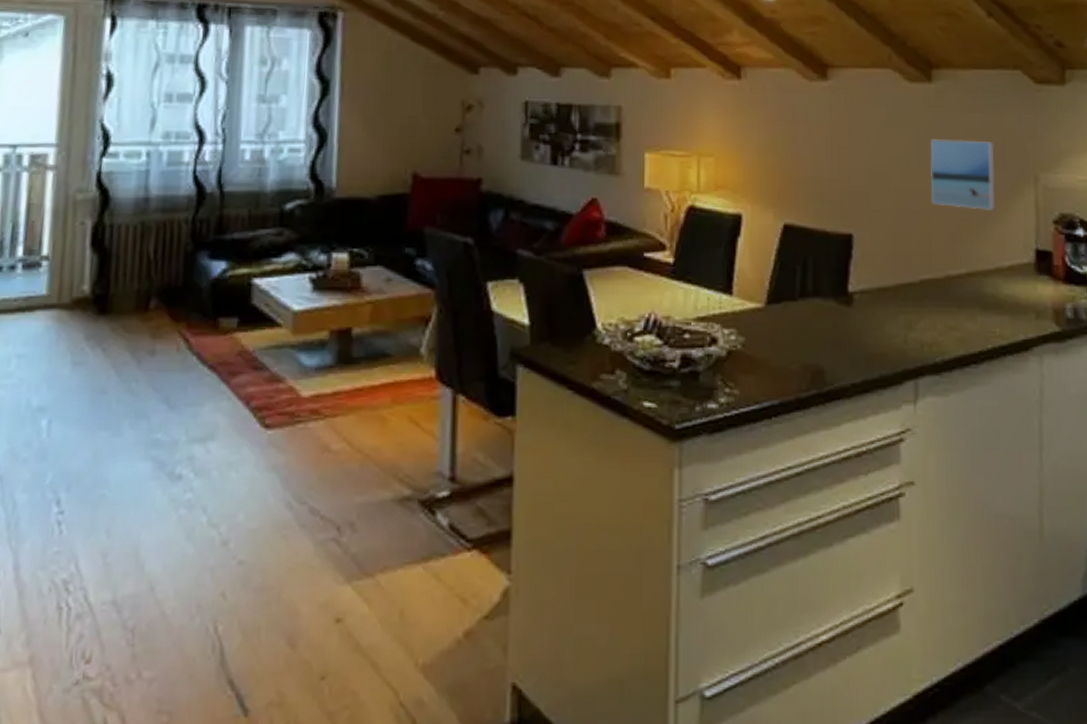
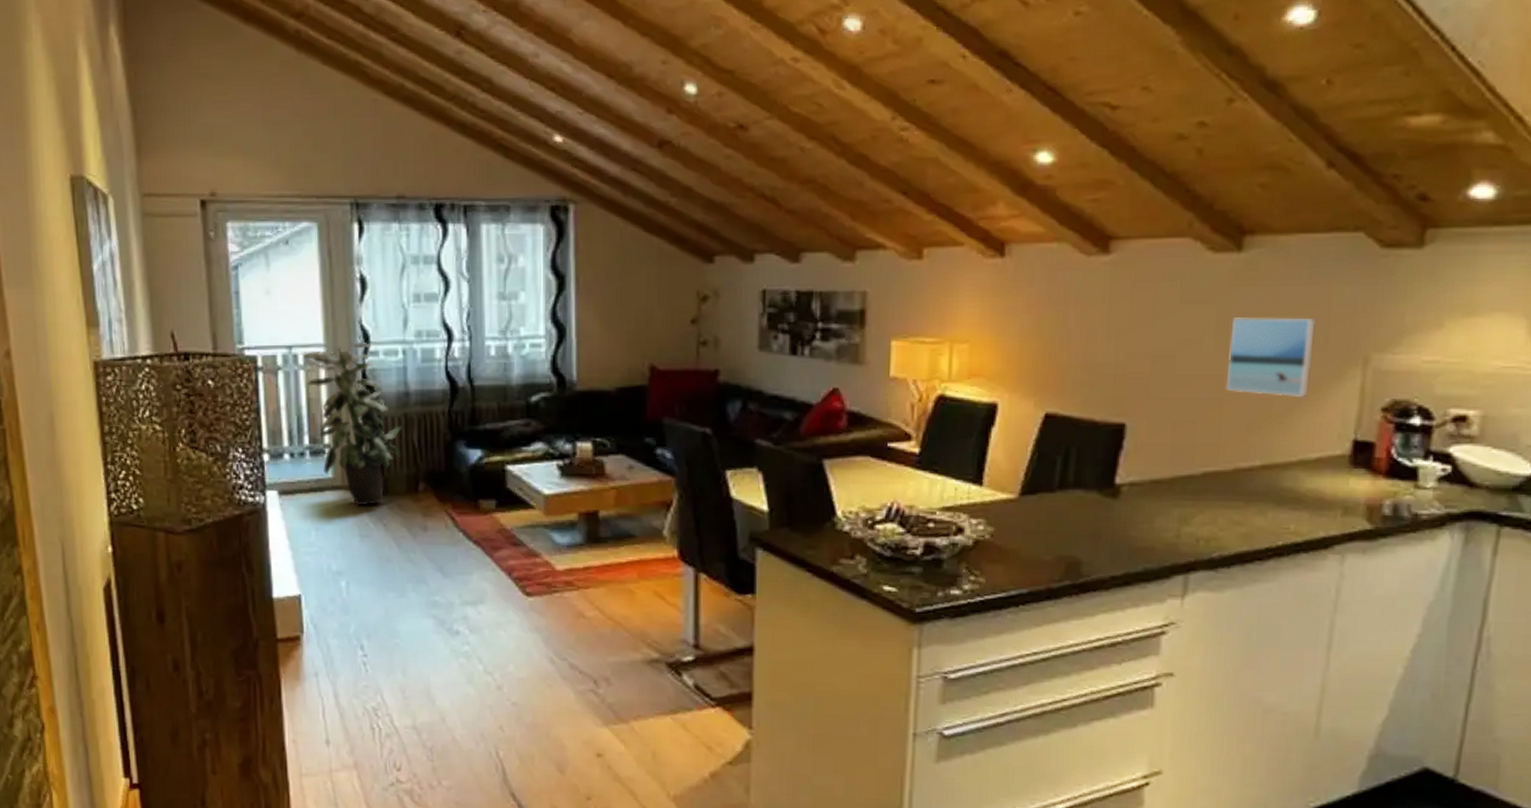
indoor plant: none [29,142,138,328] -> present [303,341,402,506]

